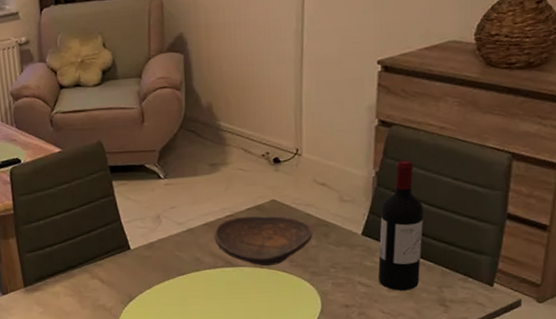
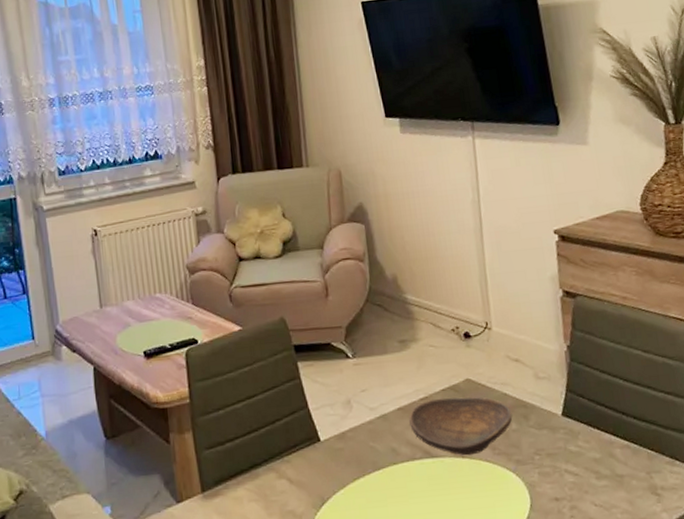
wine bottle: present [378,160,423,291] -> none [577,332,627,479]

